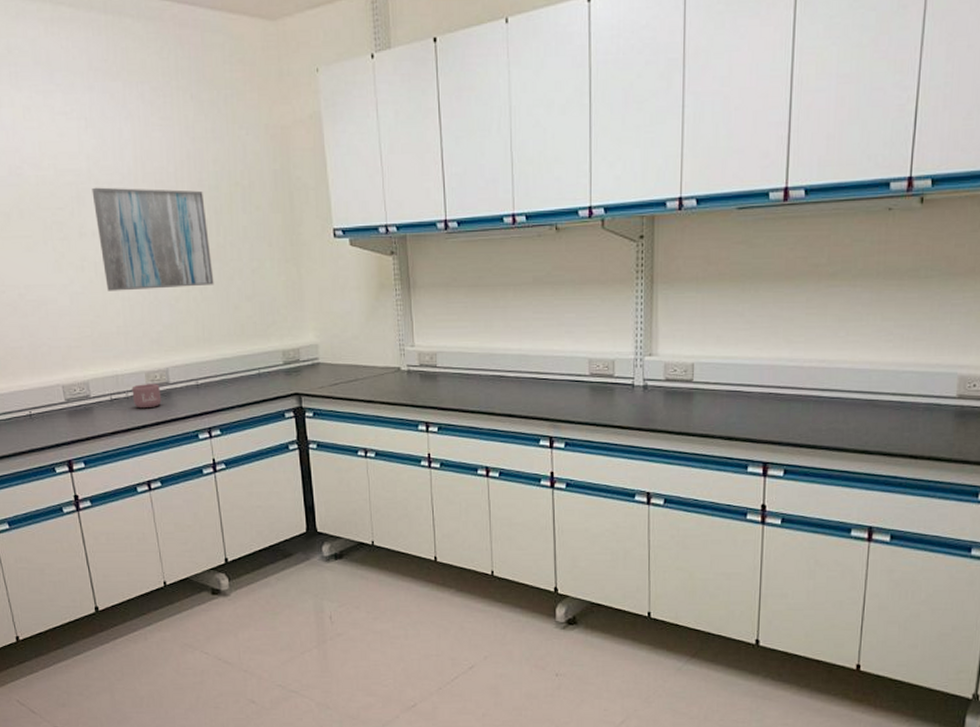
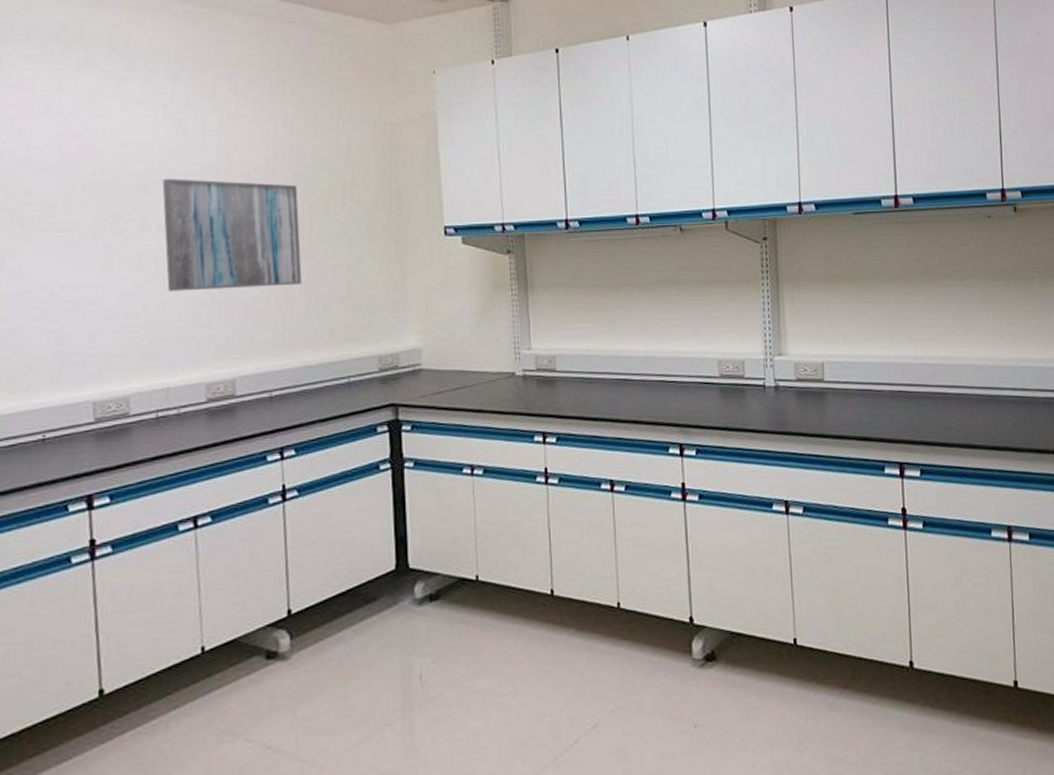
mug: present [131,384,162,409] -> none [185,397,224,427]

